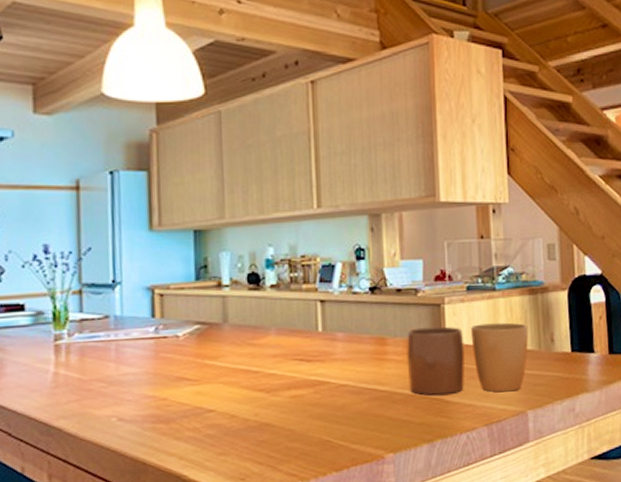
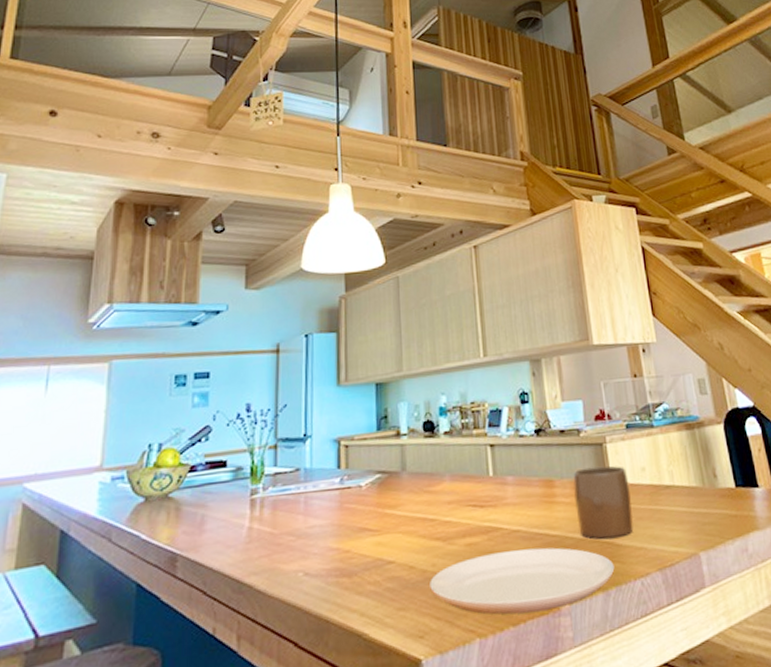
plate: none [252,401,442,462] -> present [430,547,615,615]
cup: present [471,322,528,393] -> none [634,459,693,534]

